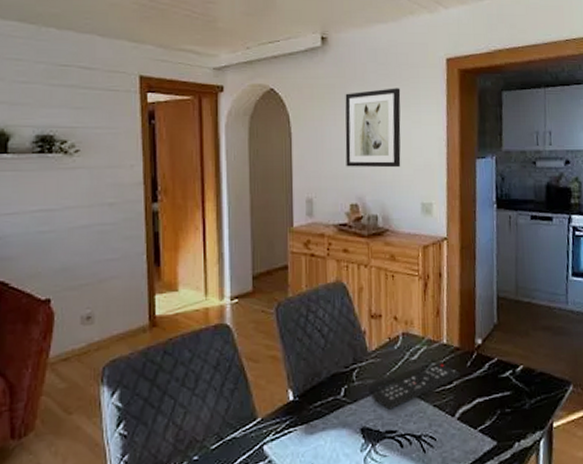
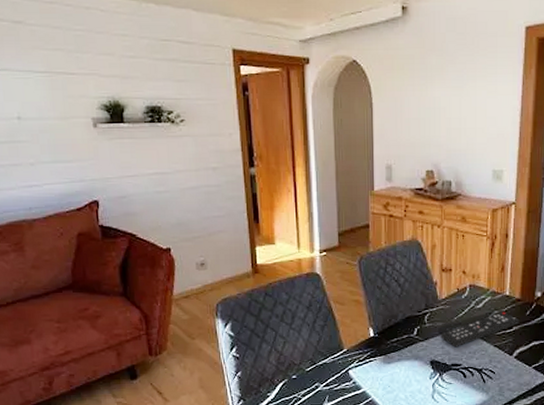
wall art: present [345,88,401,168] -> none [423,58,478,137]

